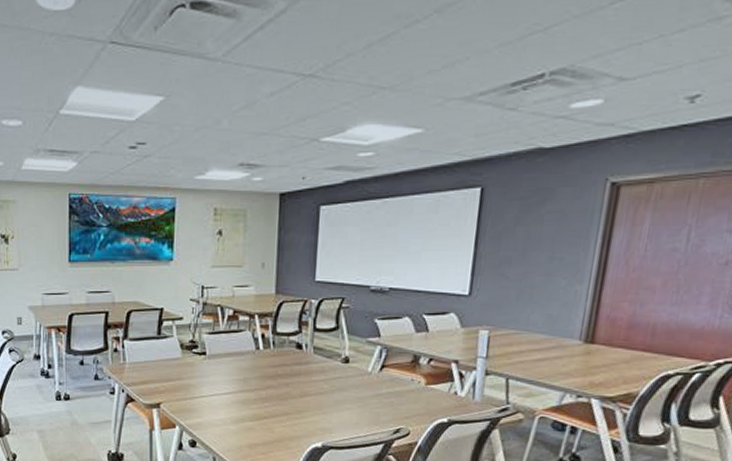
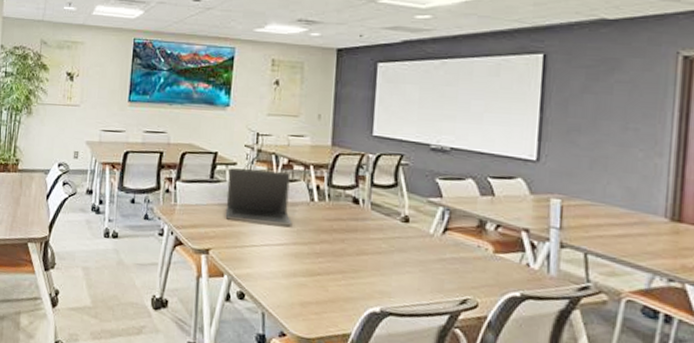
laptop computer: none [174,323,239,375] -> present [225,168,293,226]

